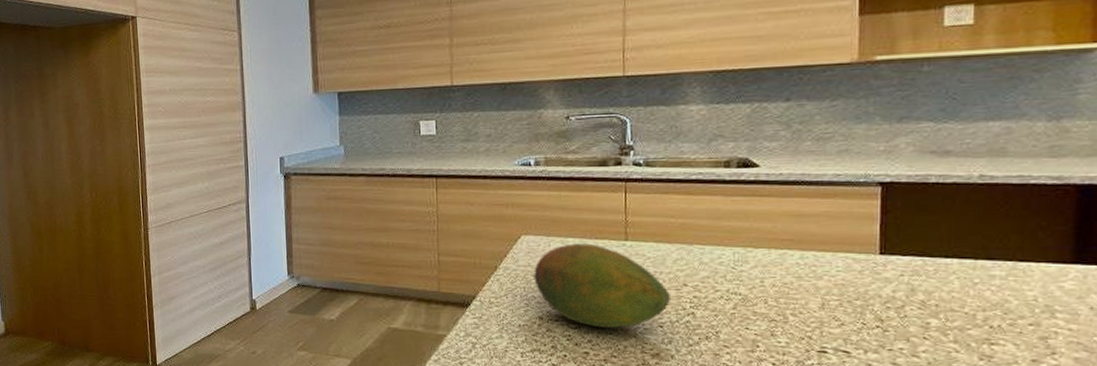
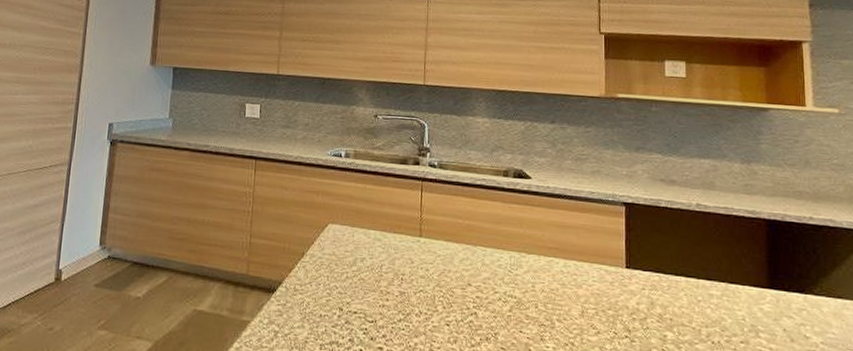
fruit: present [534,243,670,328] -> none [337,236,456,324]

